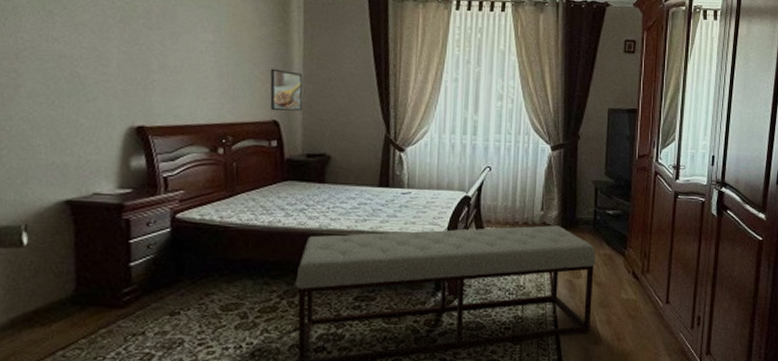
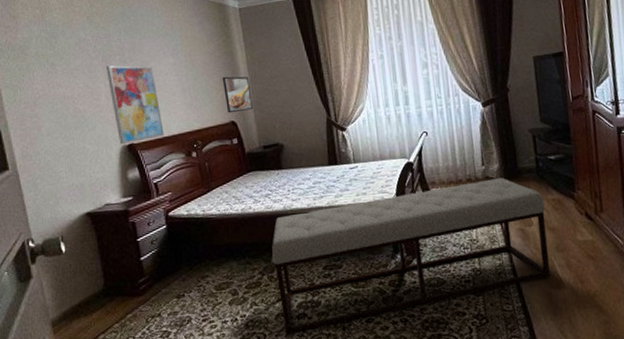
wall art: none [123,28,187,126] -> present [106,65,164,145]

